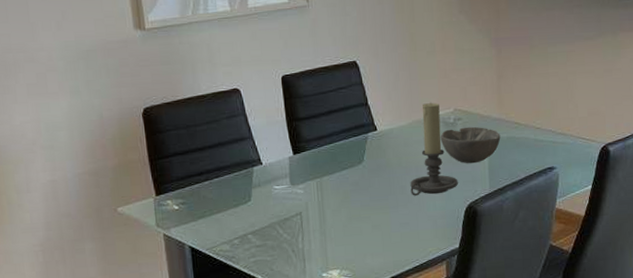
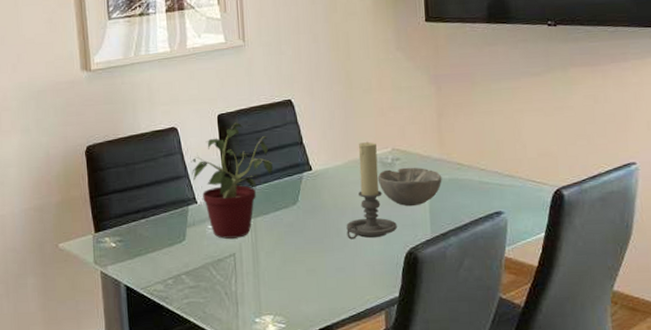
potted plant: none [254,83,339,199] -> present [190,122,274,239]

